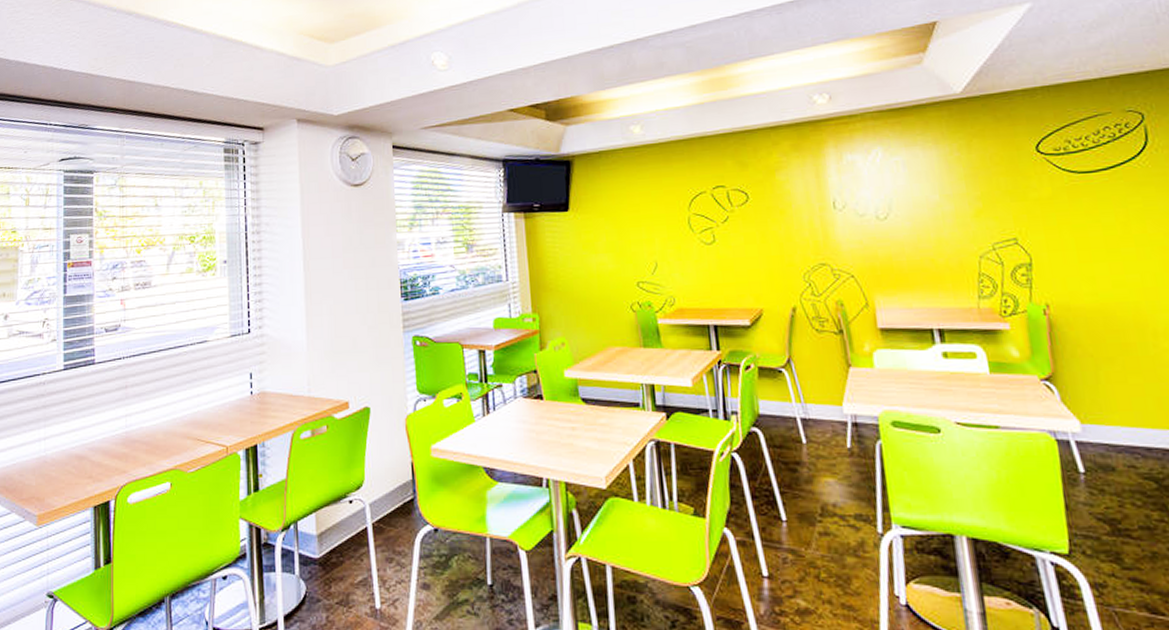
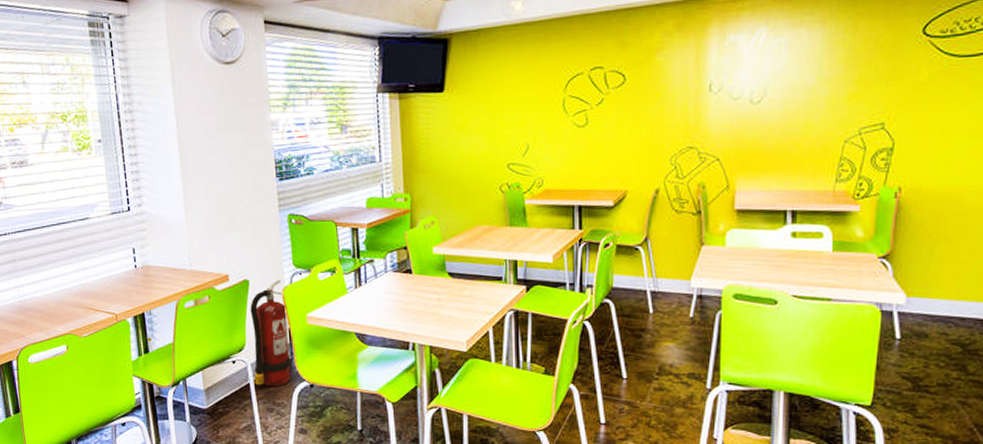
fire extinguisher: none [370,407,414,531] -> present [250,279,291,386]

